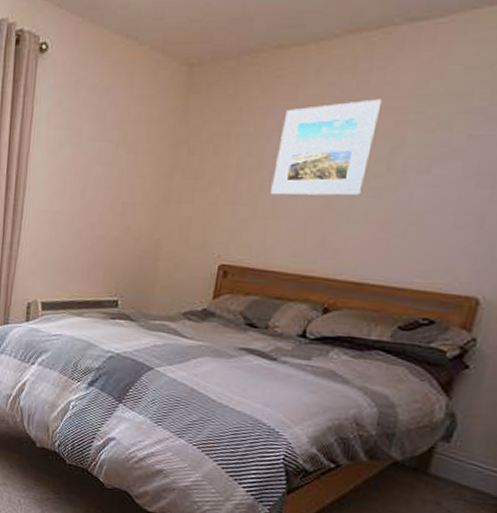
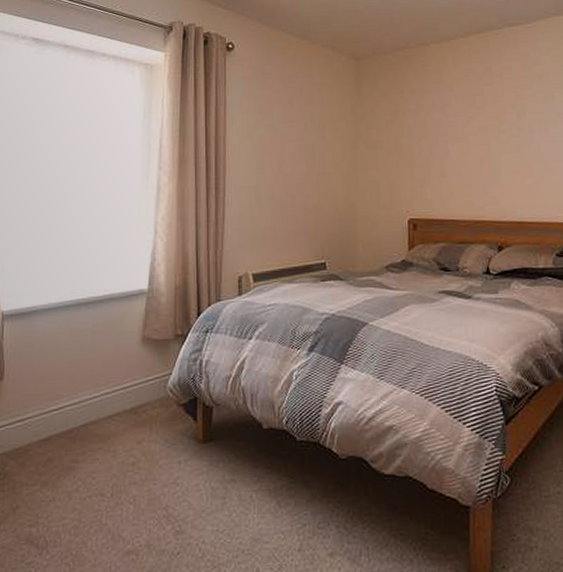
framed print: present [270,99,383,196] -> none [436,80,505,157]

